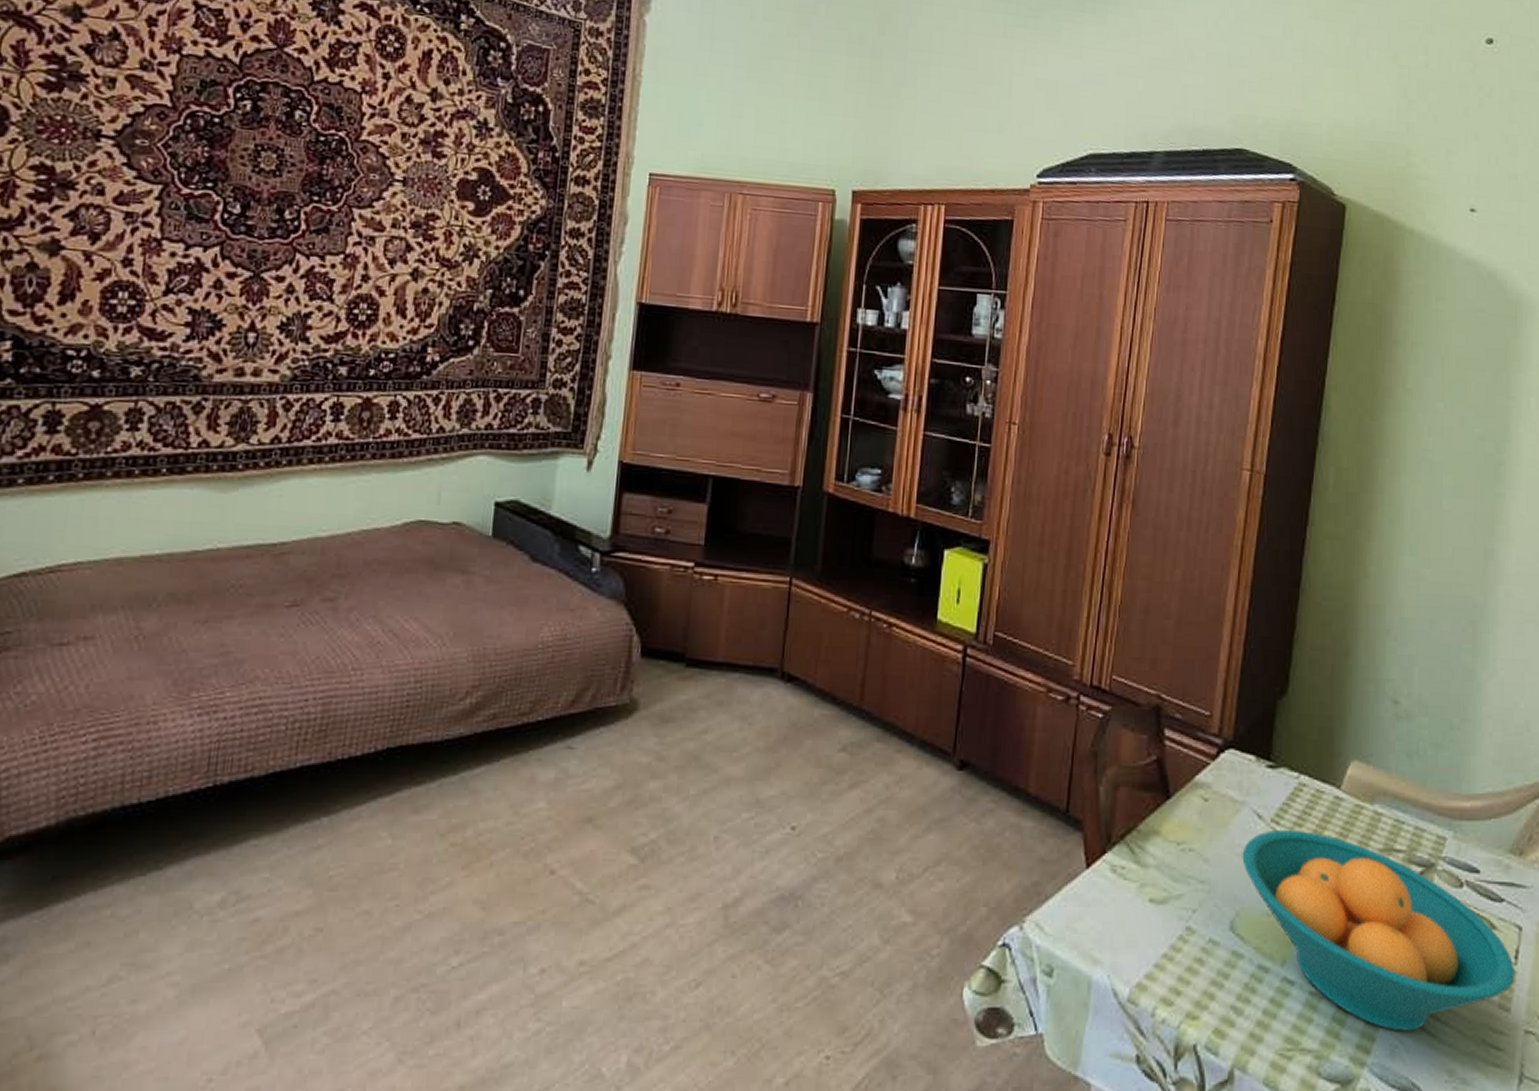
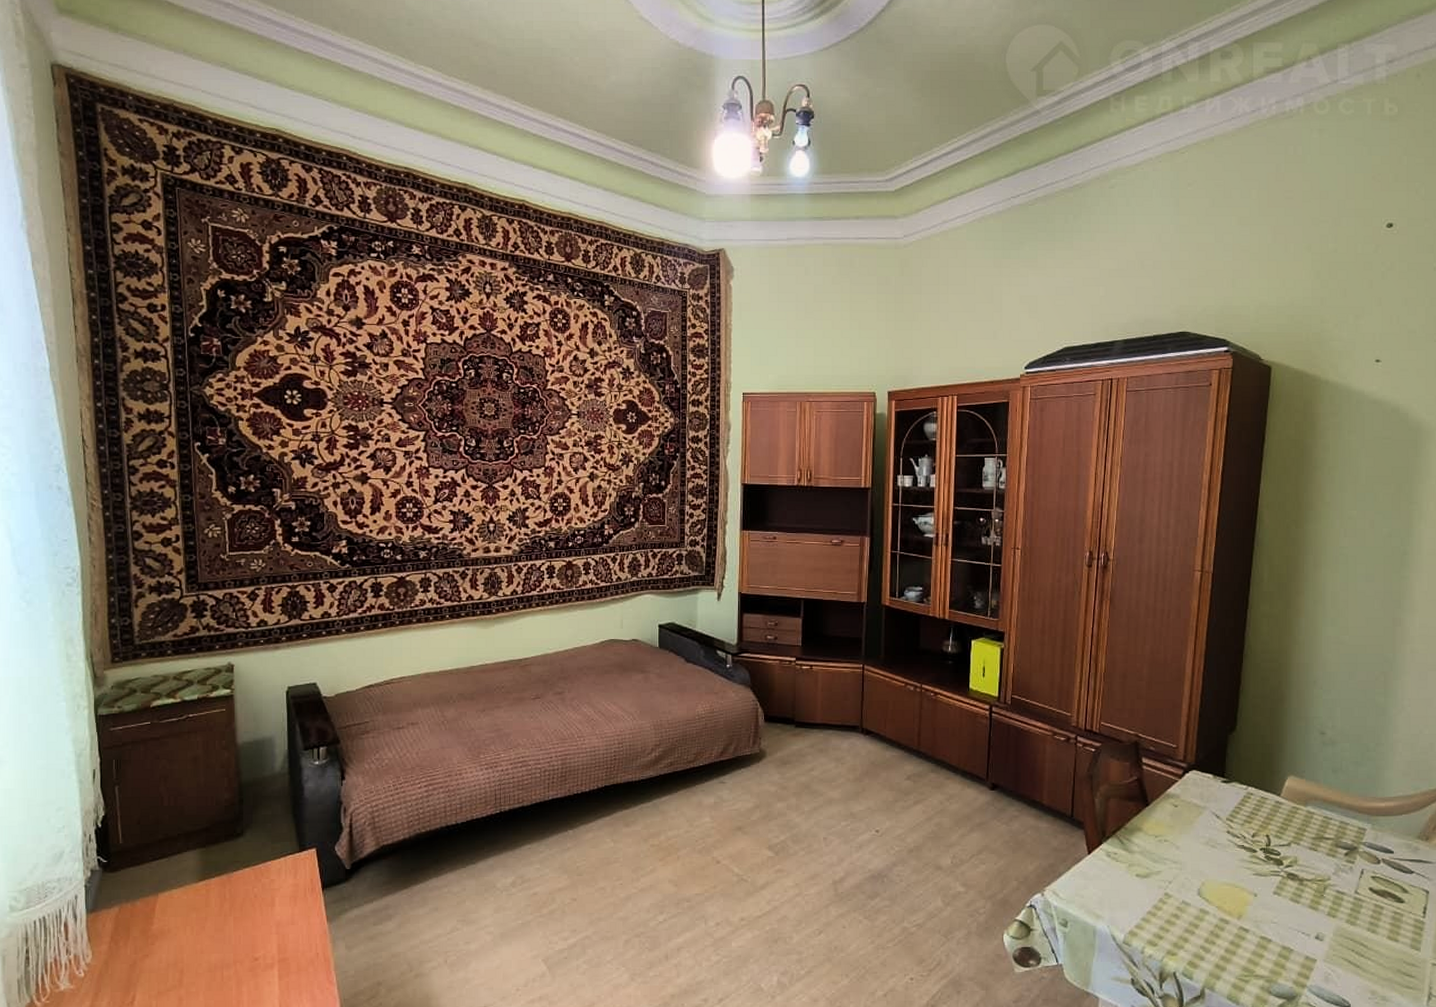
fruit bowl: present [1242,829,1515,1031] -> none [1205,825,1424,964]

